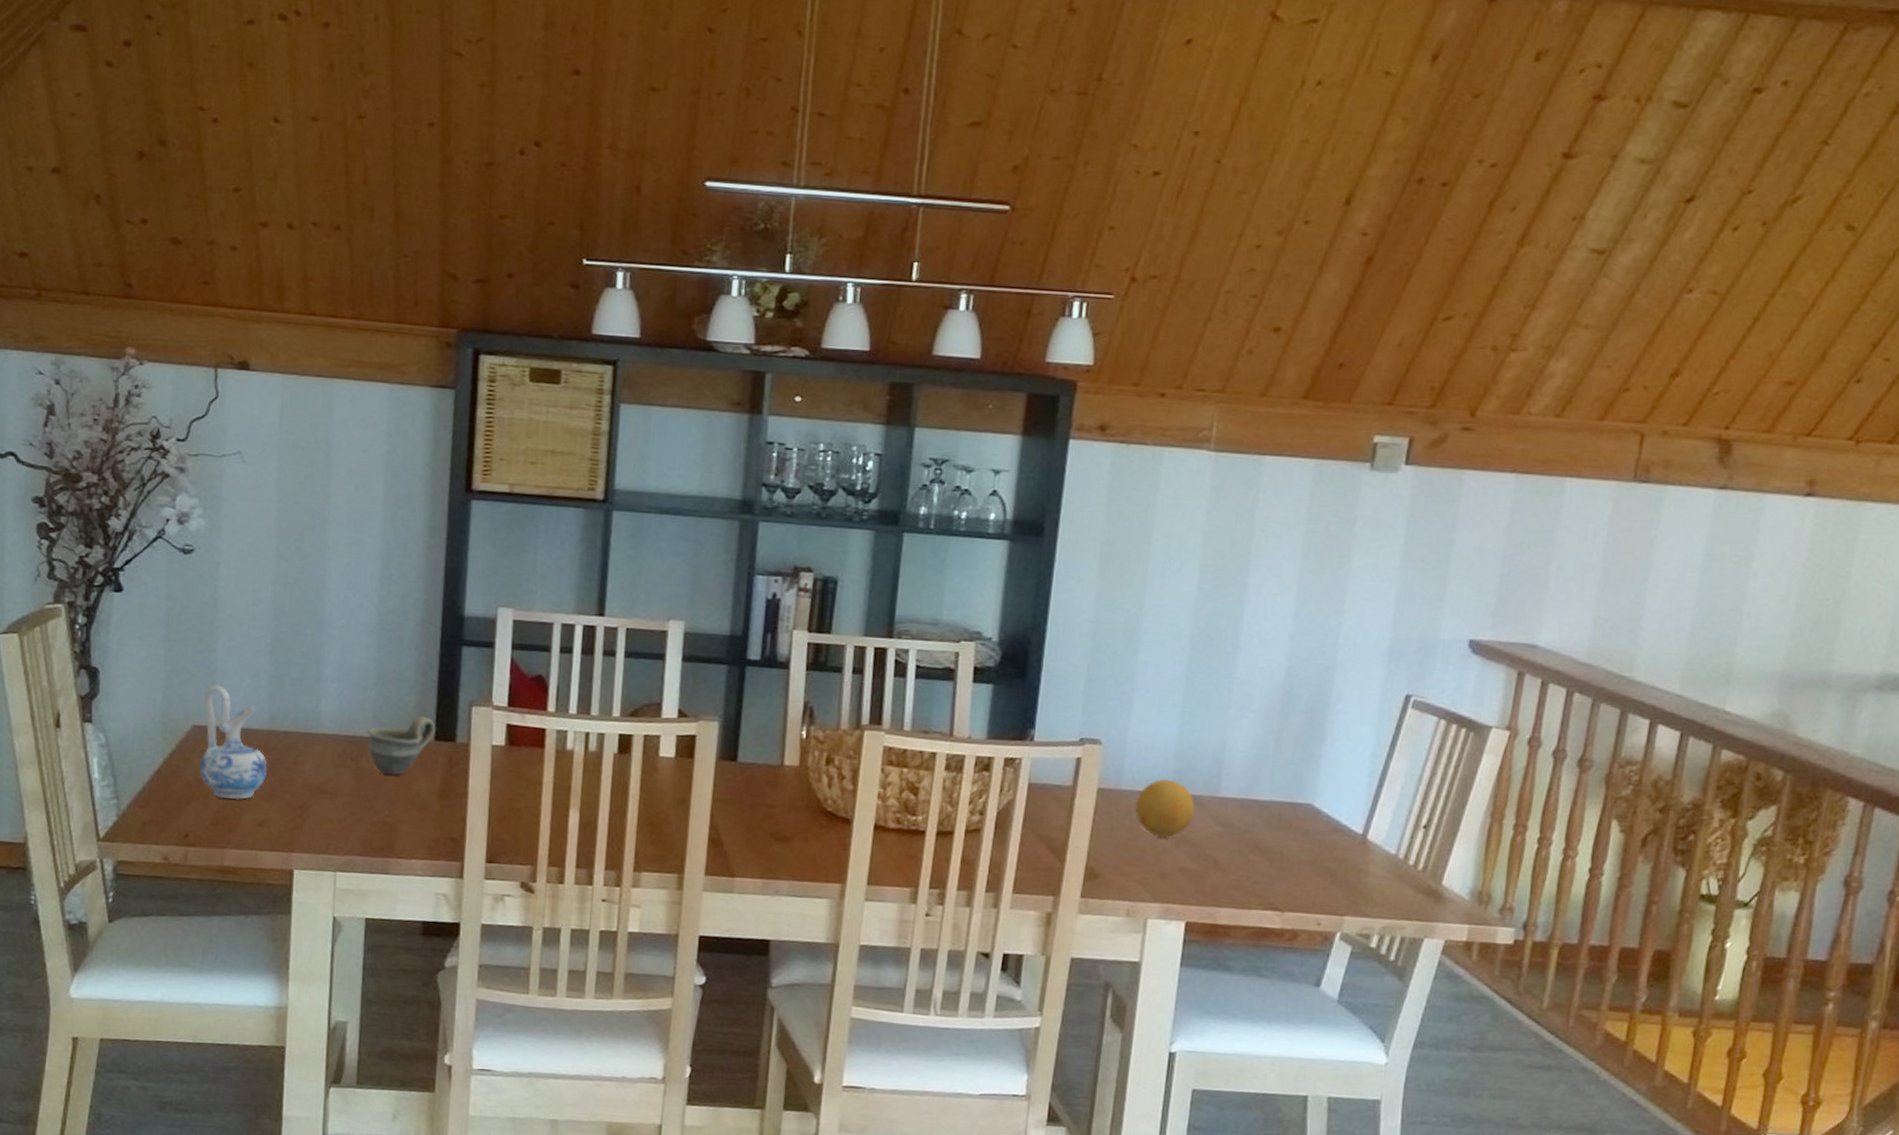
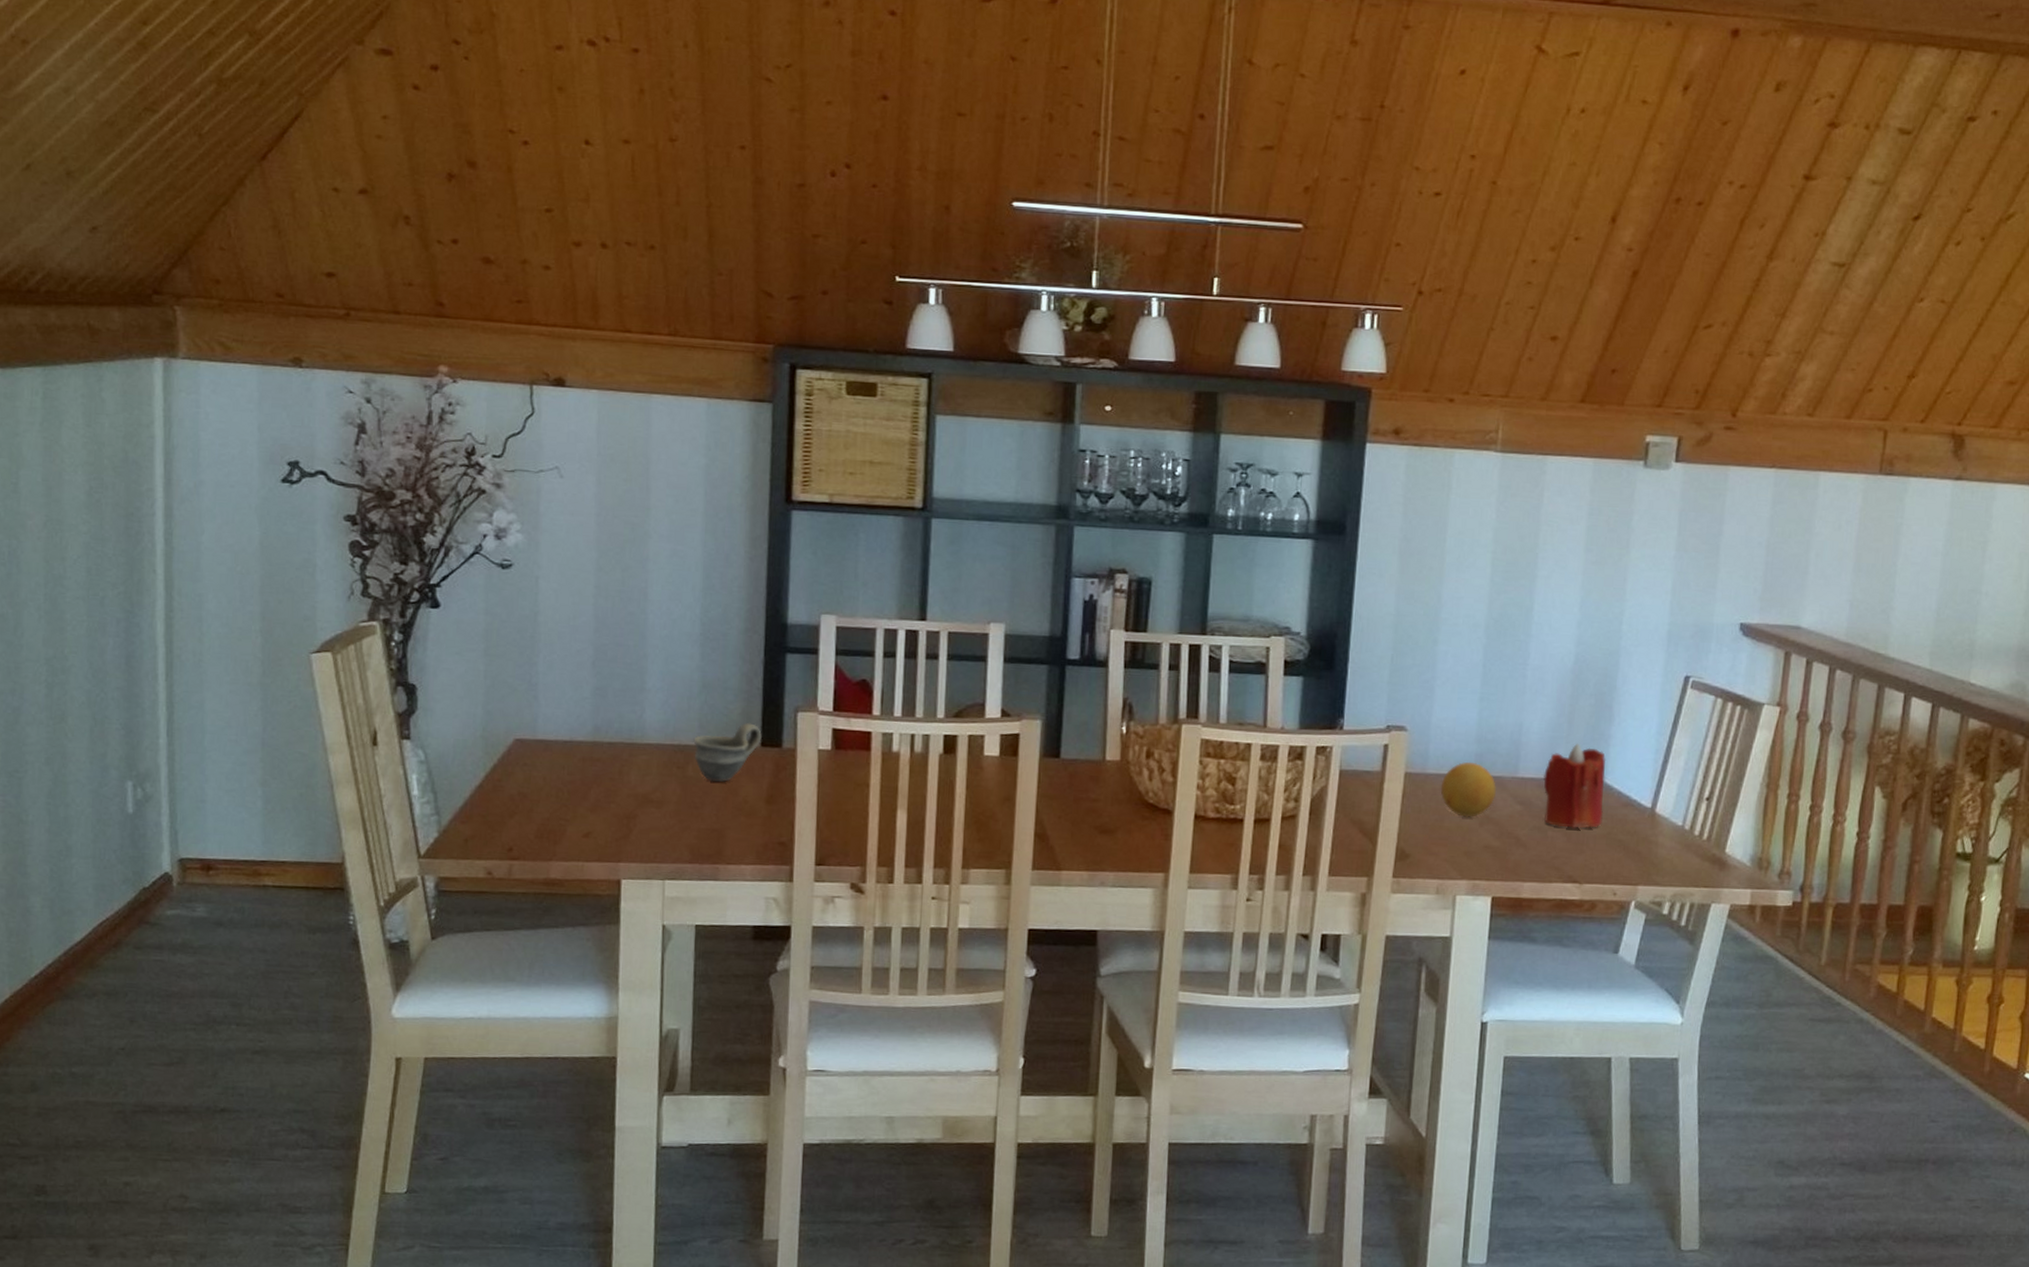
ceramic pitcher: present [200,685,267,800] -> none [523,698,592,812]
candle: none [1245,763,1316,853] -> present [1543,743,1606,828]

